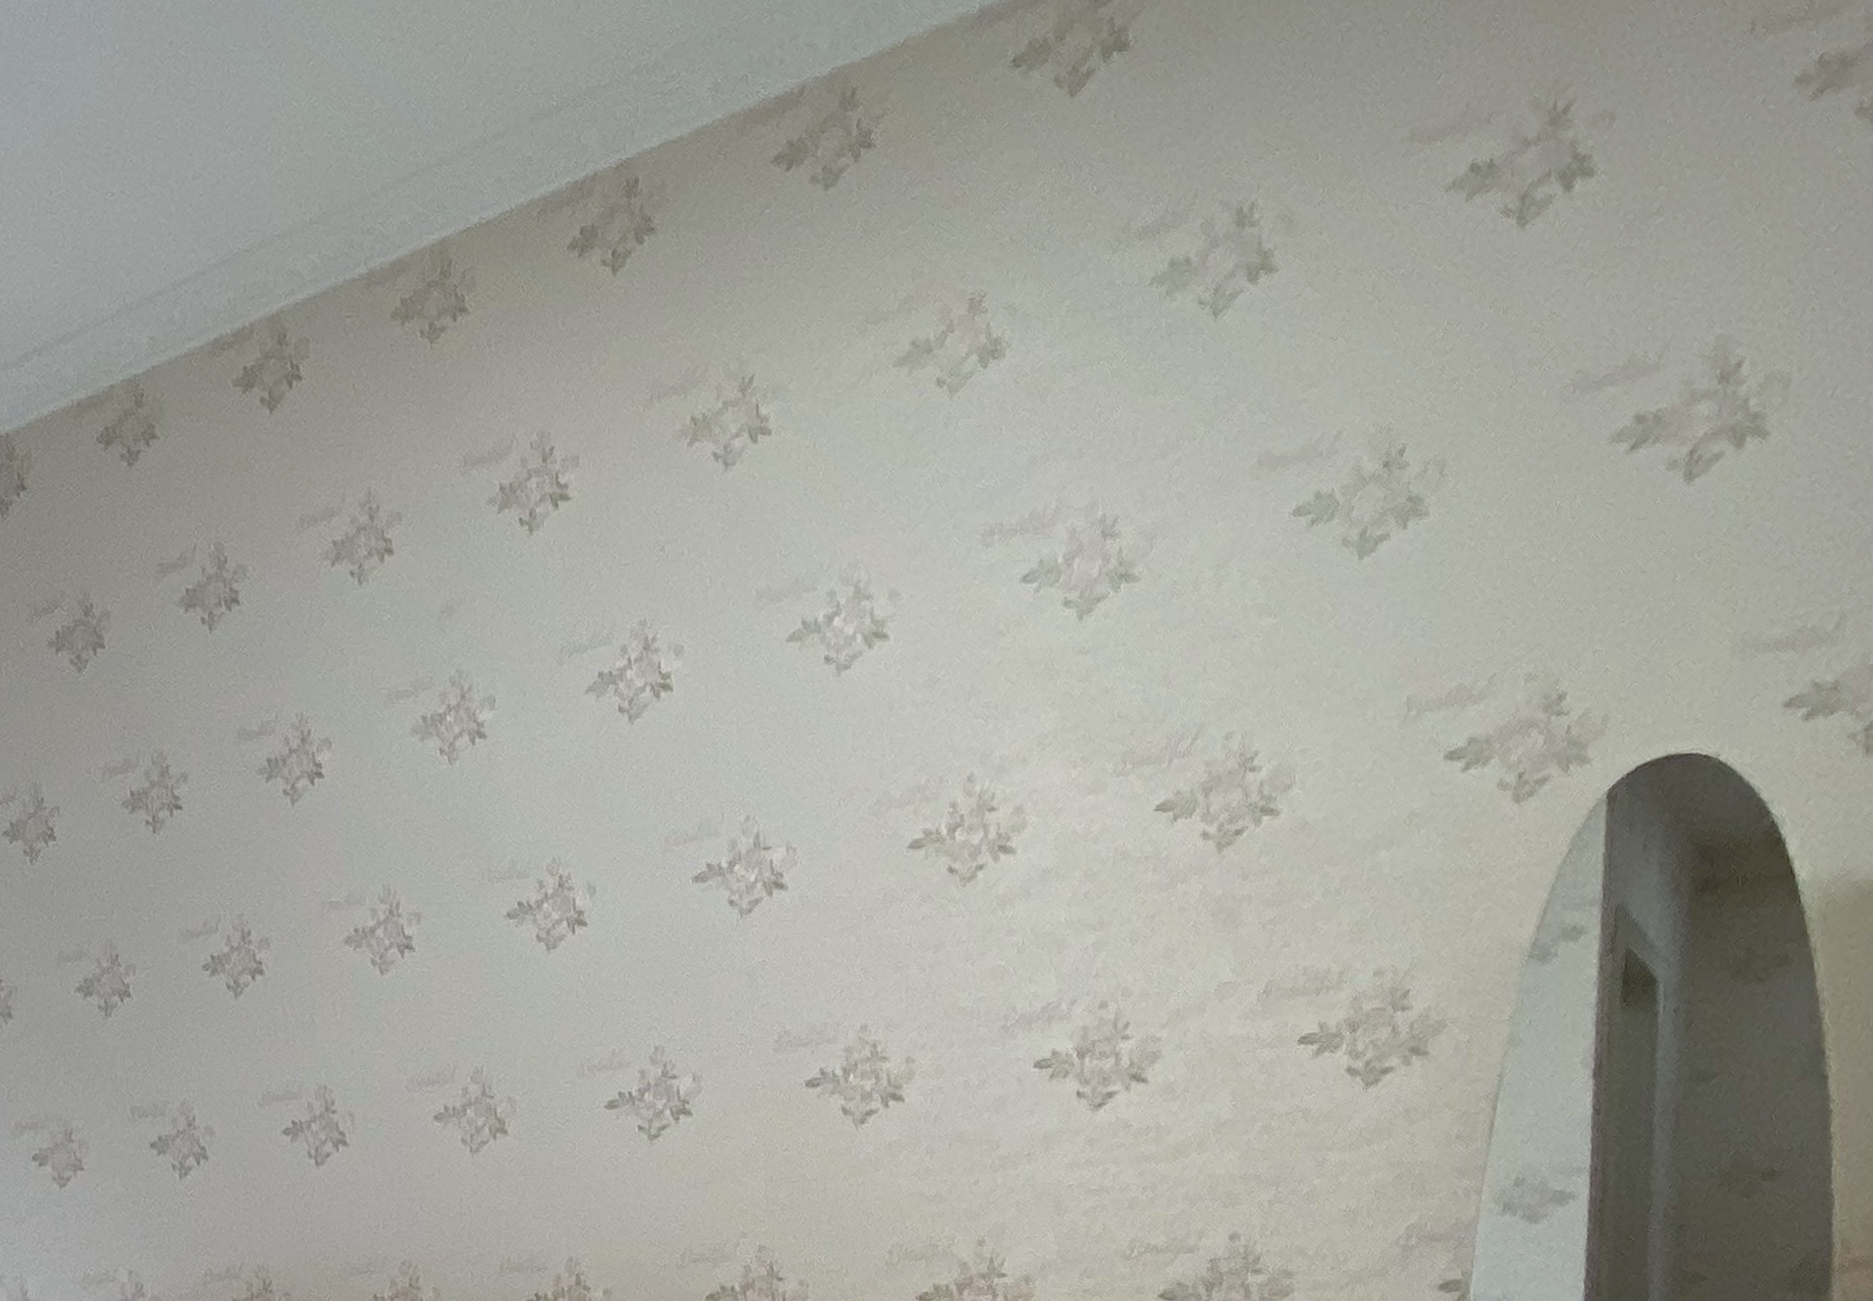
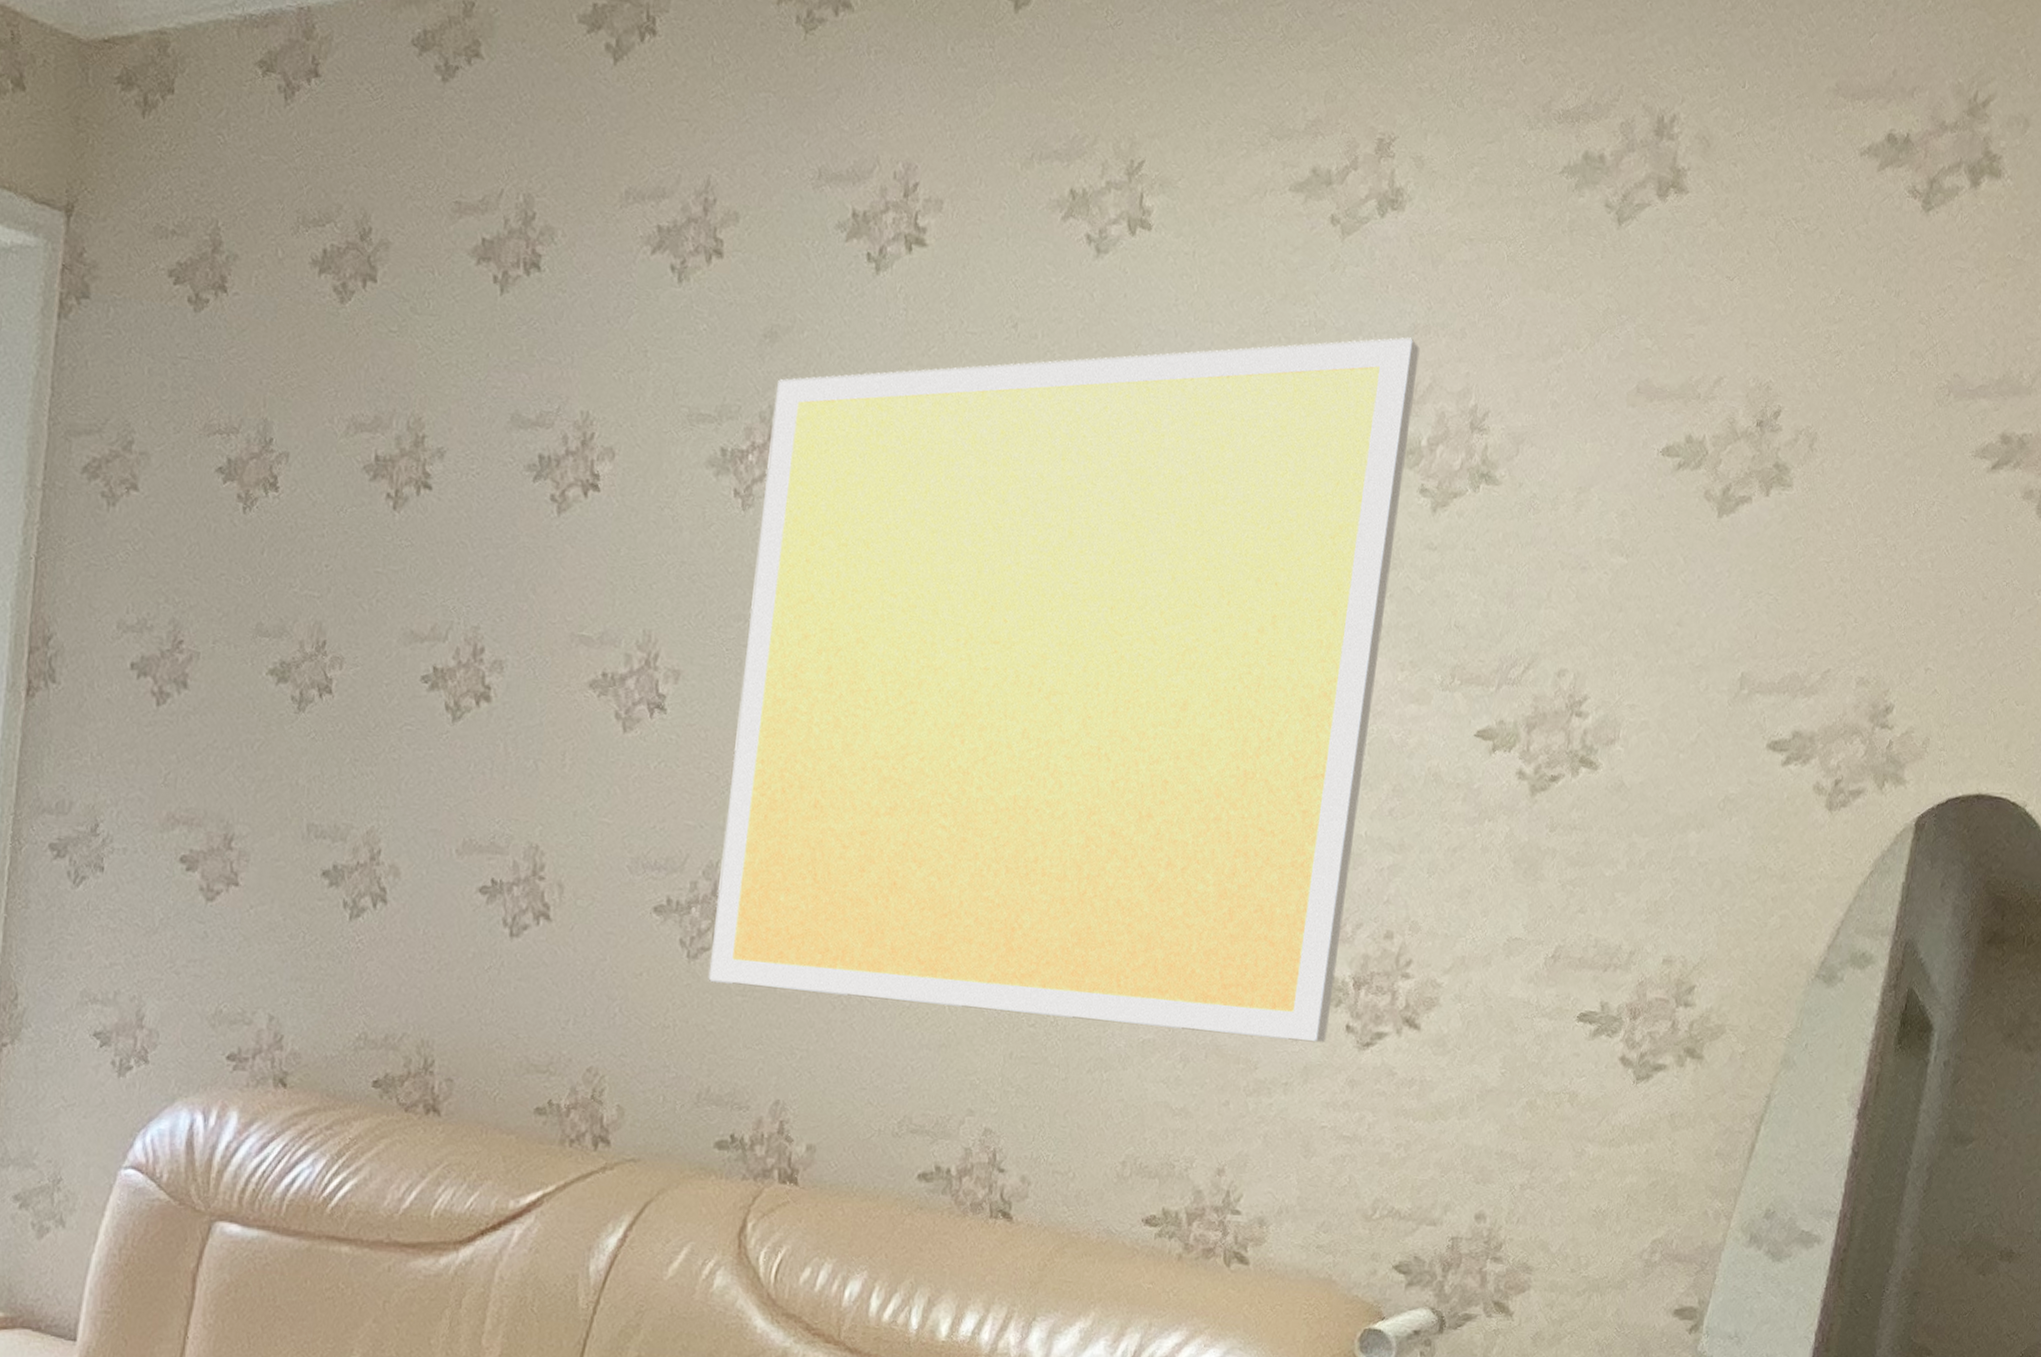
wall art: none [460,469,1060,1170] -> present [708,337,1420,1043]

